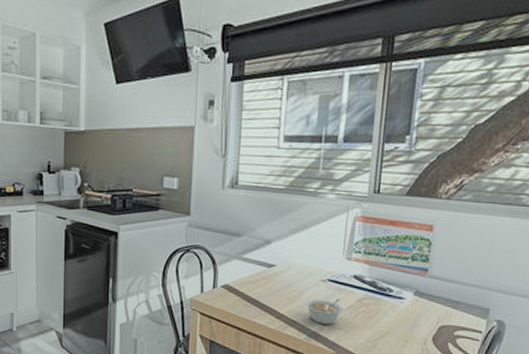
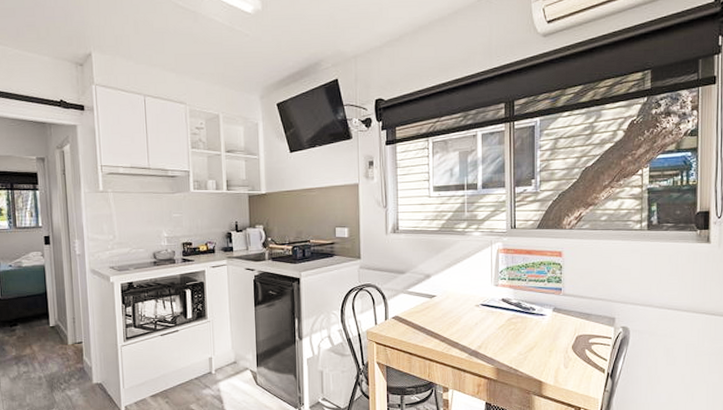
legume: present [305,298,343,325] -> none [464,320,496,343]

